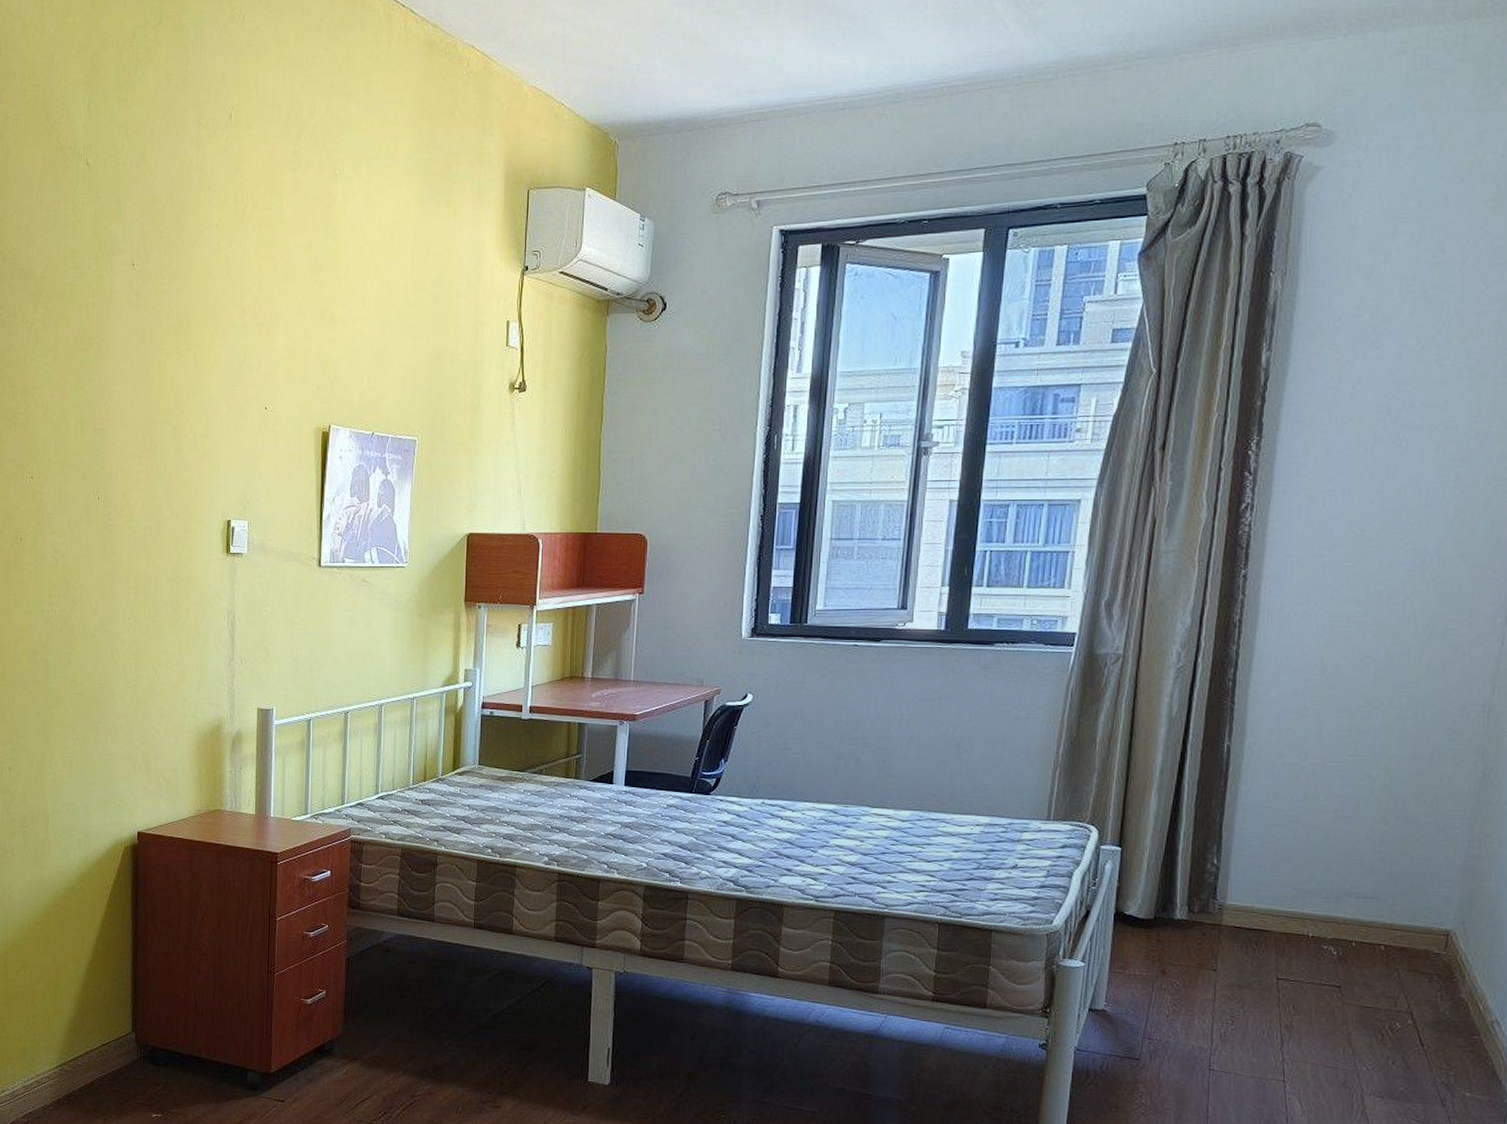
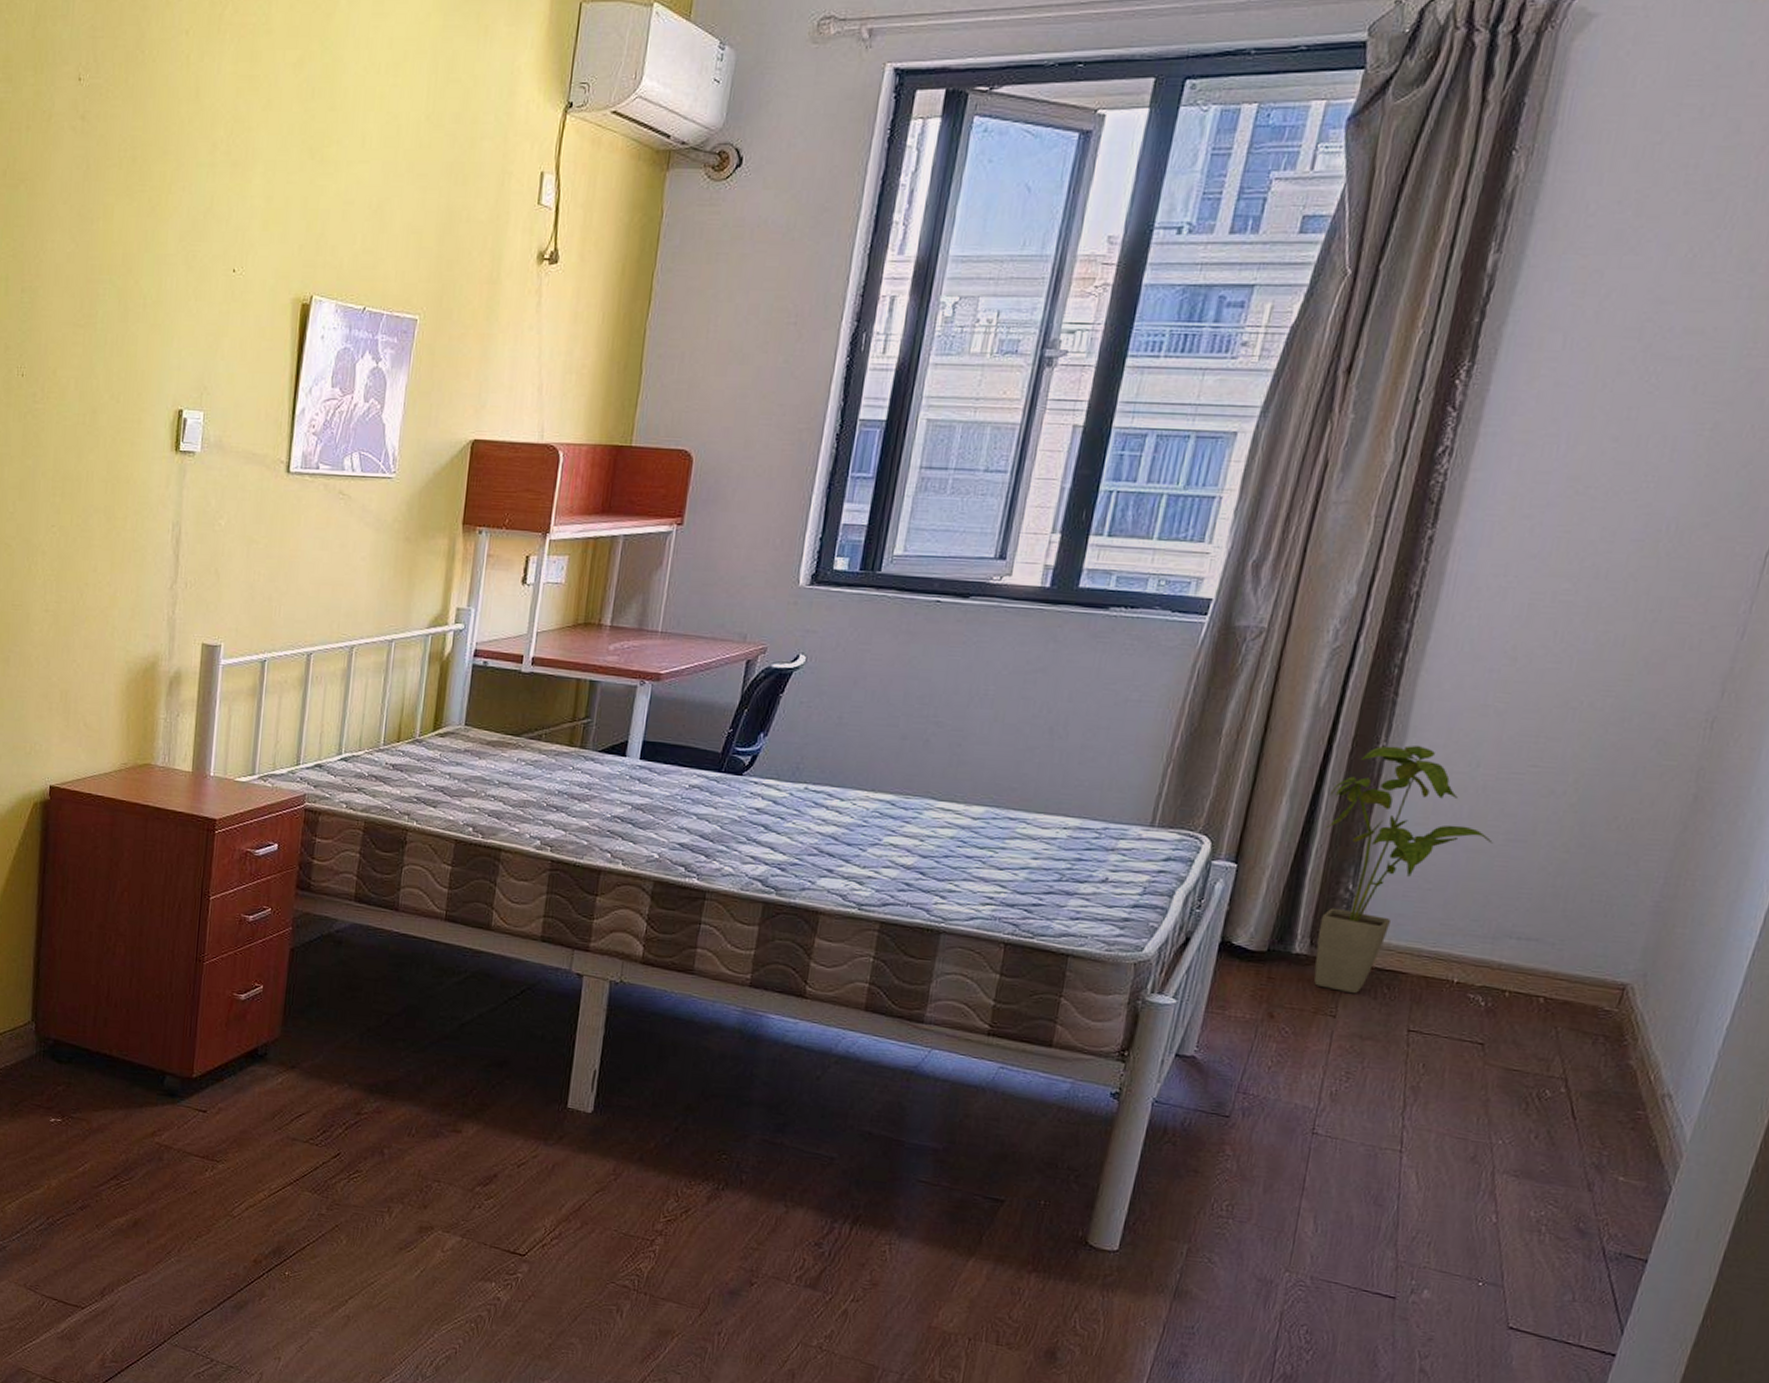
house plant: none [1189,743,1326,951] -> present [1314,745,1493,994]

